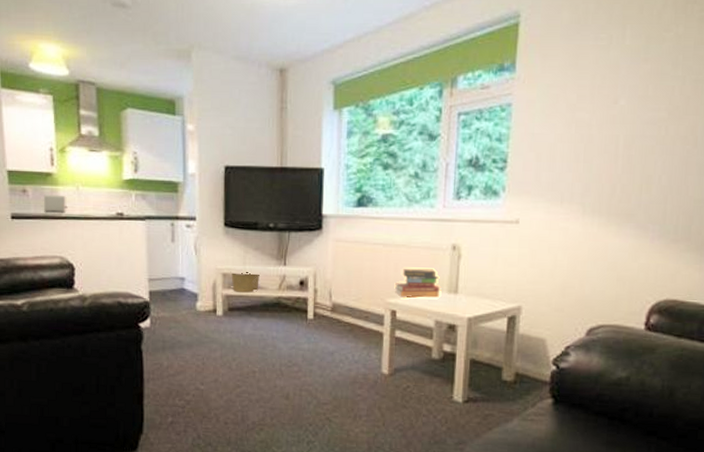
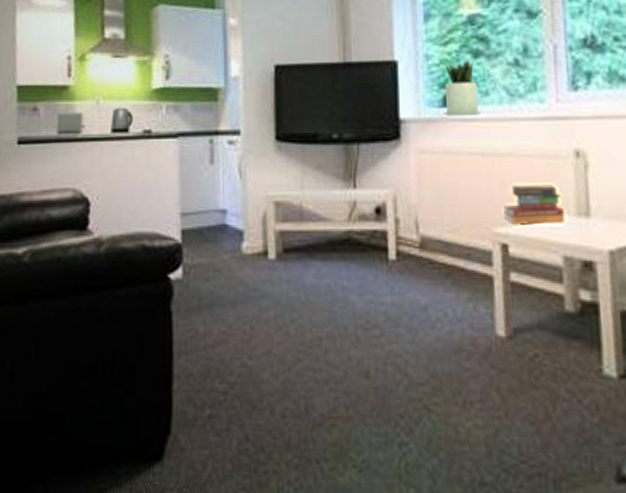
kettle: none [89,194,108,215] -> present [110,108,134,134]
basket: present [231,272,260,294] -> none [286,199,323,228]
planter: none [357,170,387,215] -> present [444,59,482,117]

